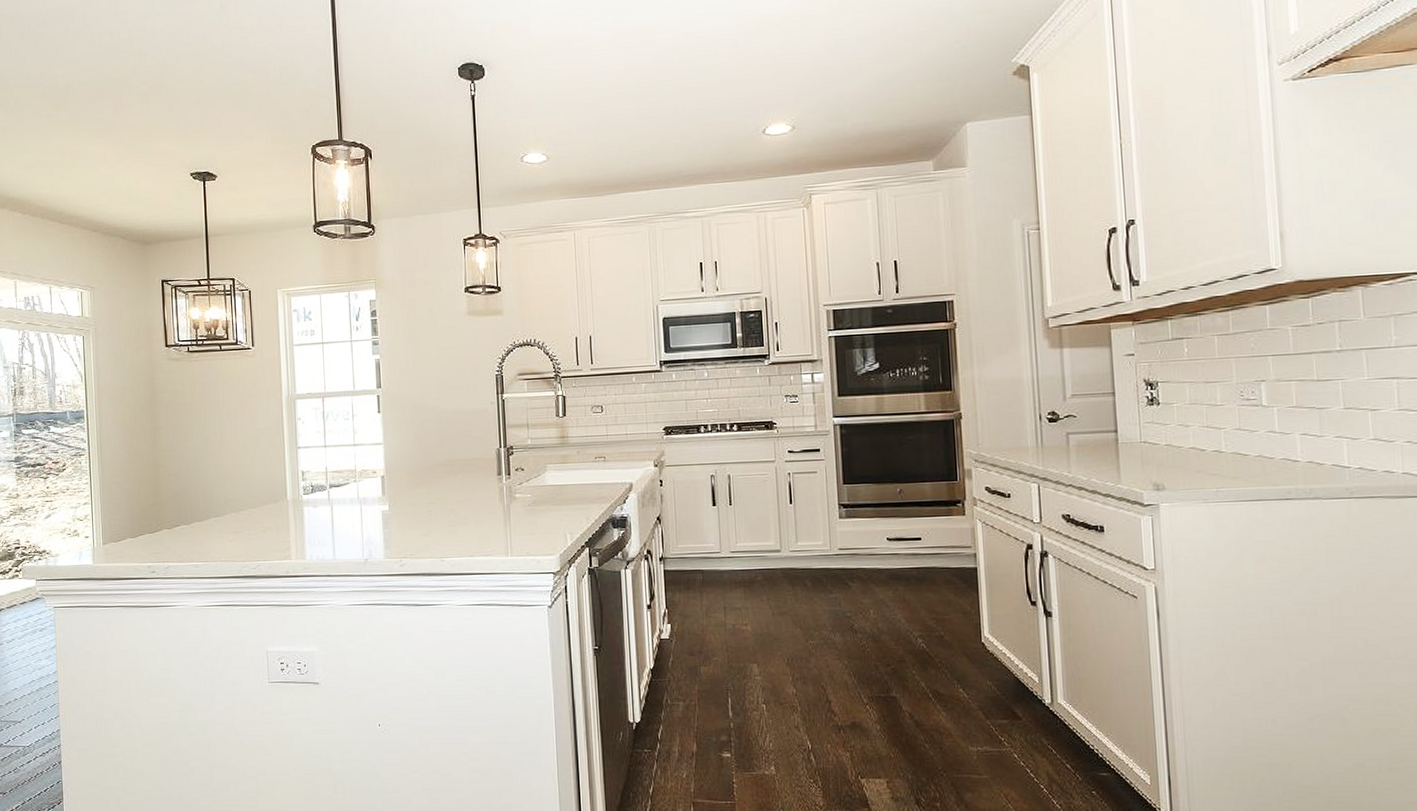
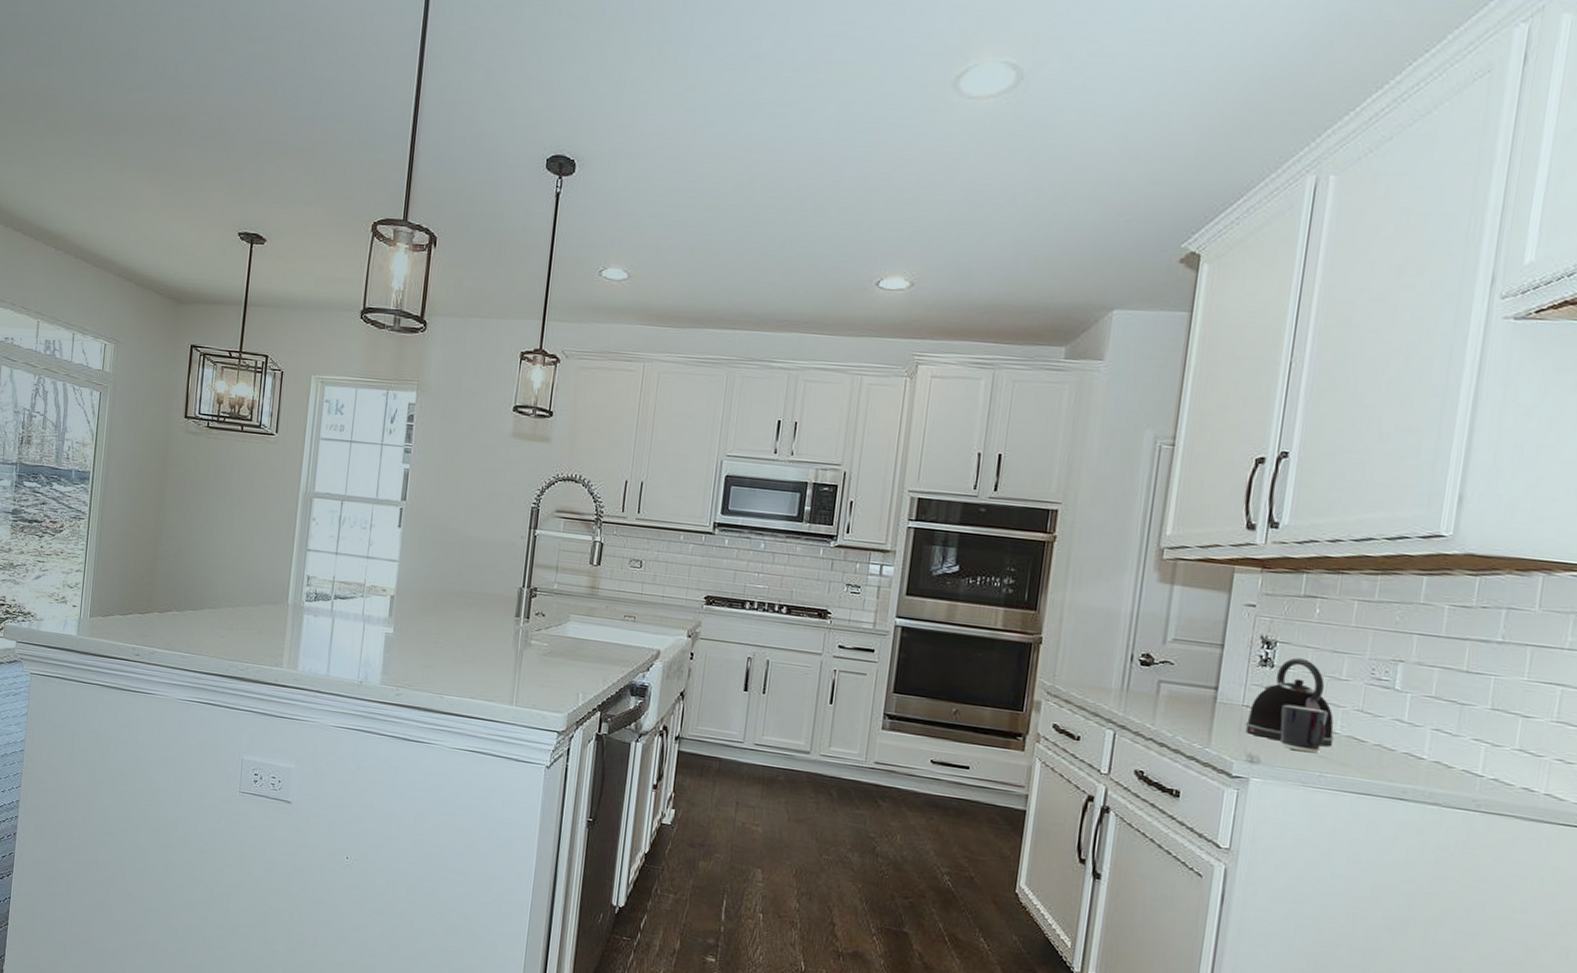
kettle: none [1146,393,1222,468] -> present [1244,657,1334,748]
mug: none [1173,433,1215,473] -> present [1279,704,1329,754]

